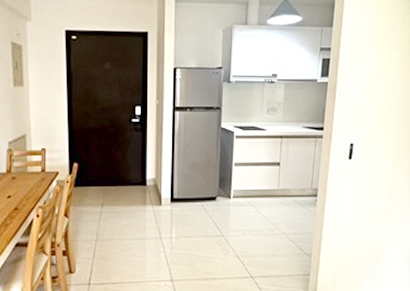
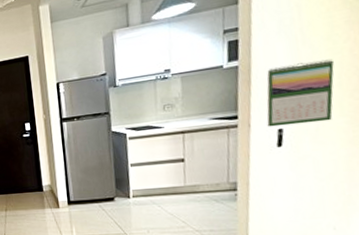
calendar: none [343,88,389,141] -> present [266,58,334,127]

